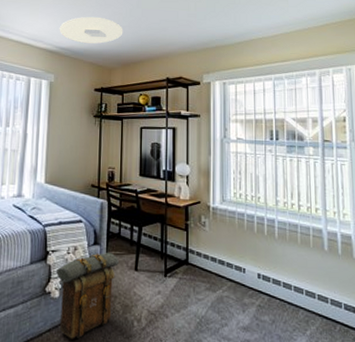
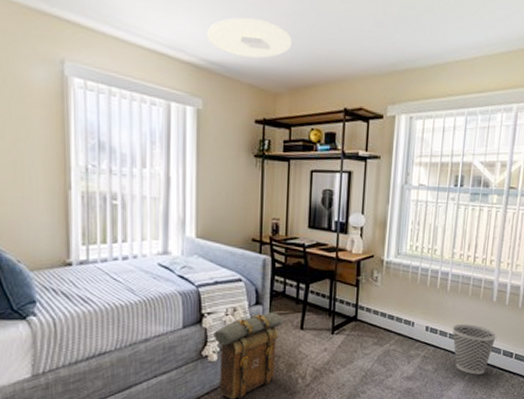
wastebasket: none [285,273,335,331] -> present [452,324,497,375]

